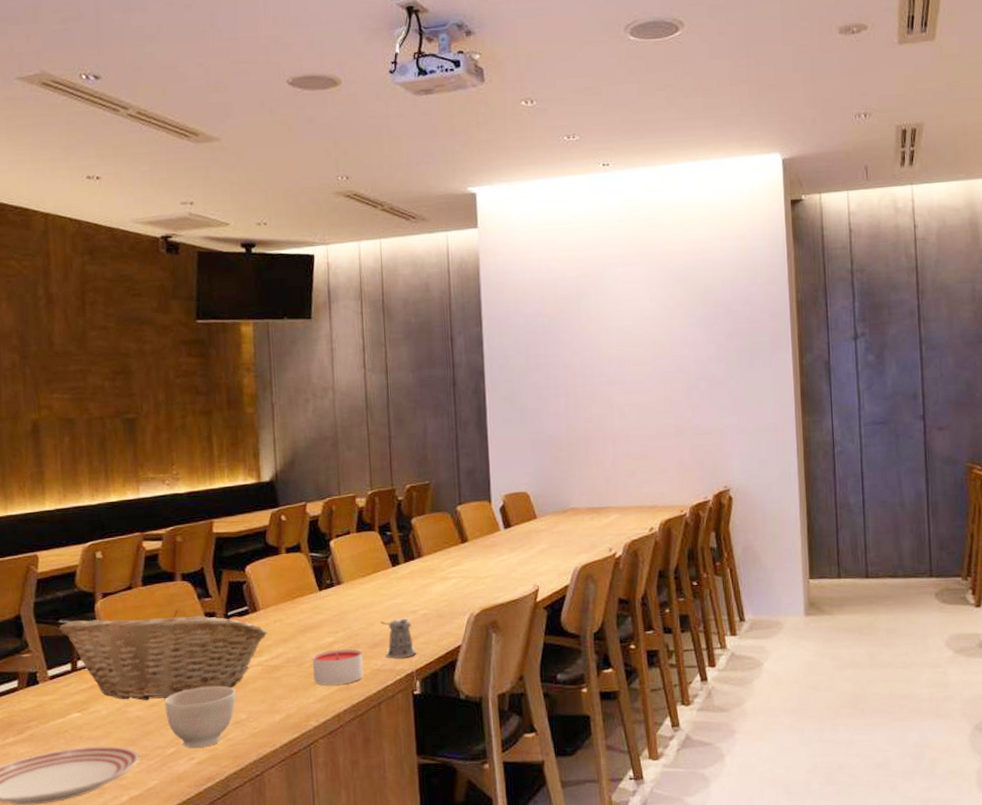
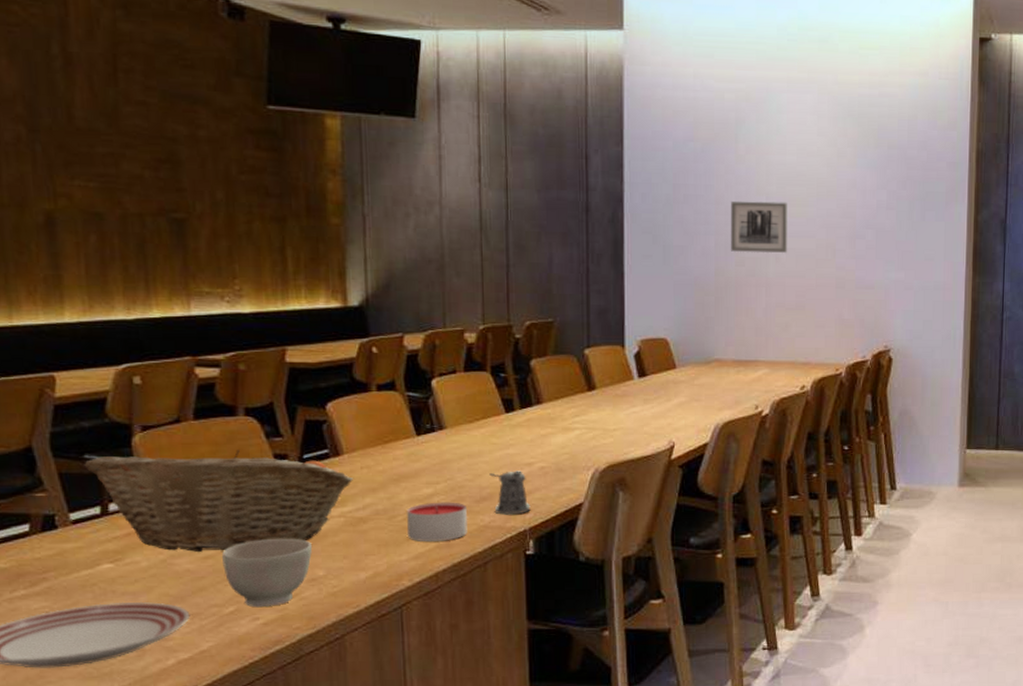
wall art: none [577,362,629,410] -> present [730,200,787,253]

